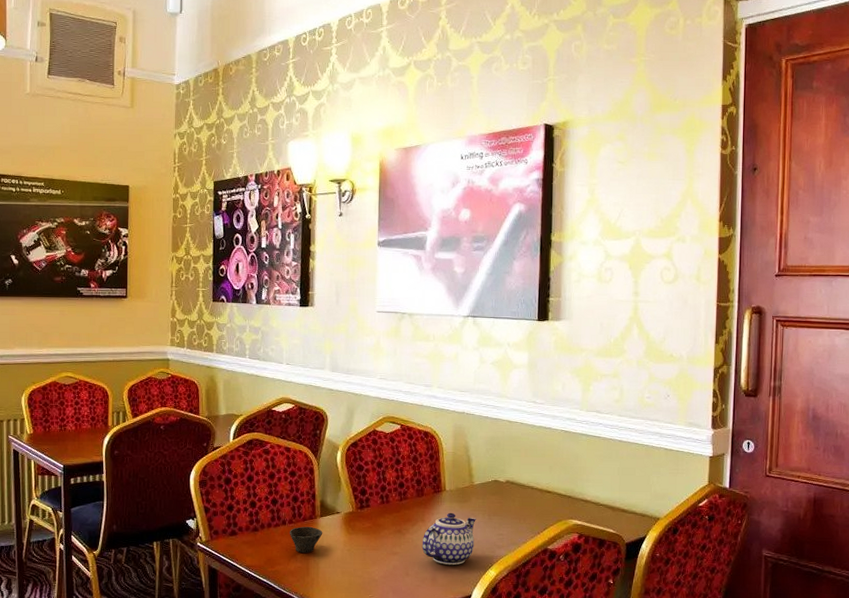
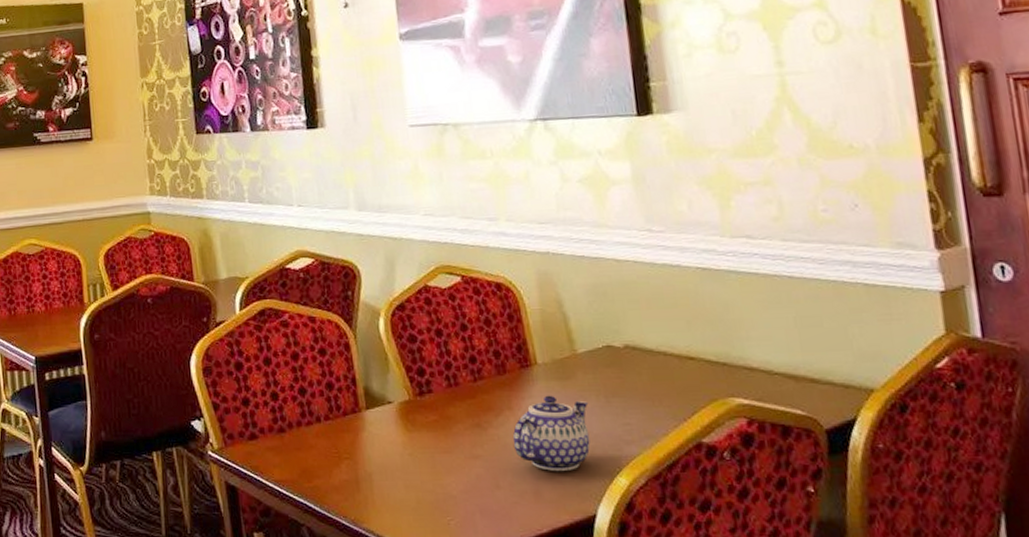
cup: present [289,526,323,553] -> none [326,423,372,460]

